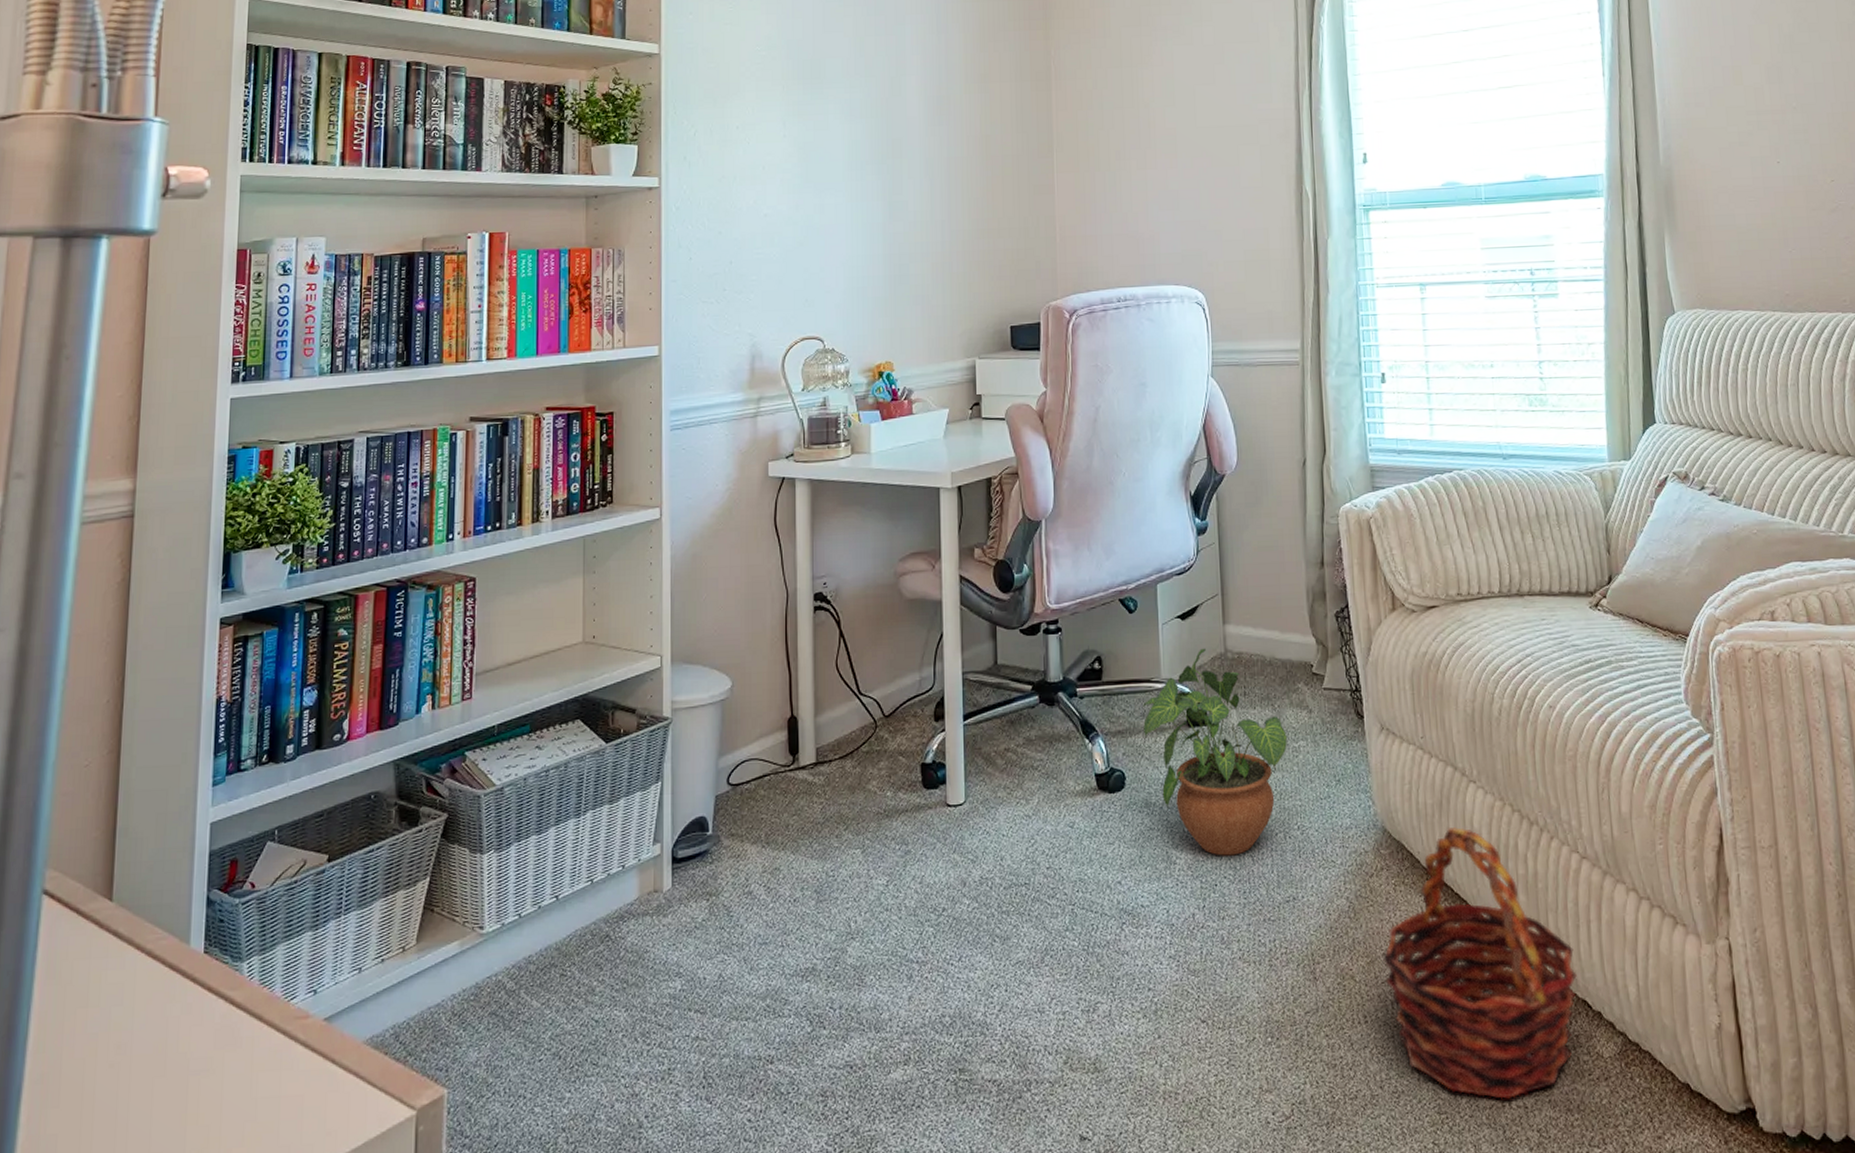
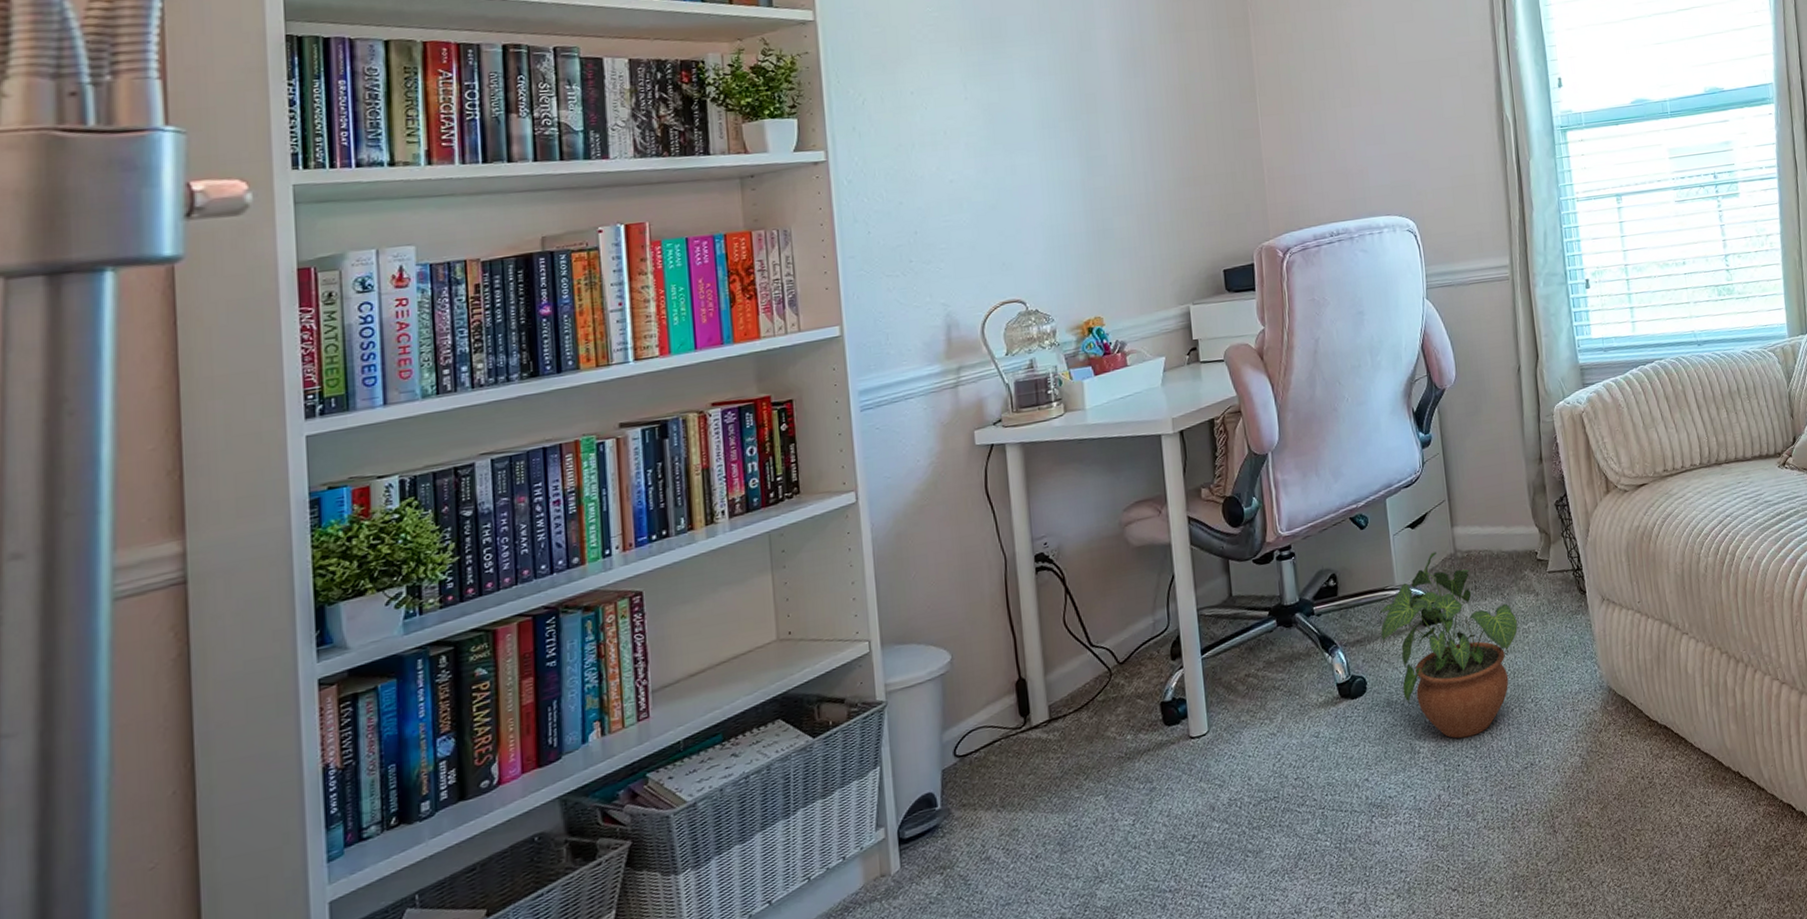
basket: present [1383,827,1577,1099] -> none [1614,675,1782,905]

